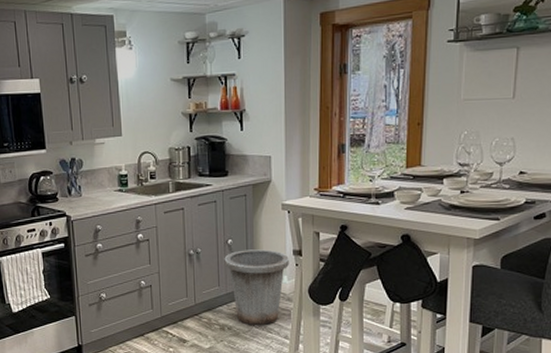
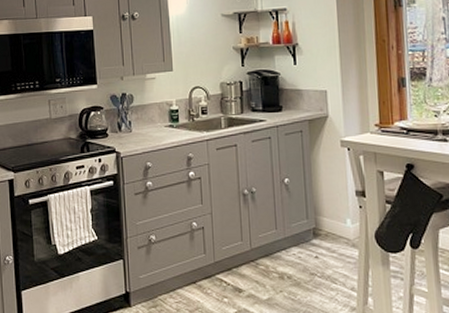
trash can: present [224,249,289,326] -> none [281,189,352,275]

